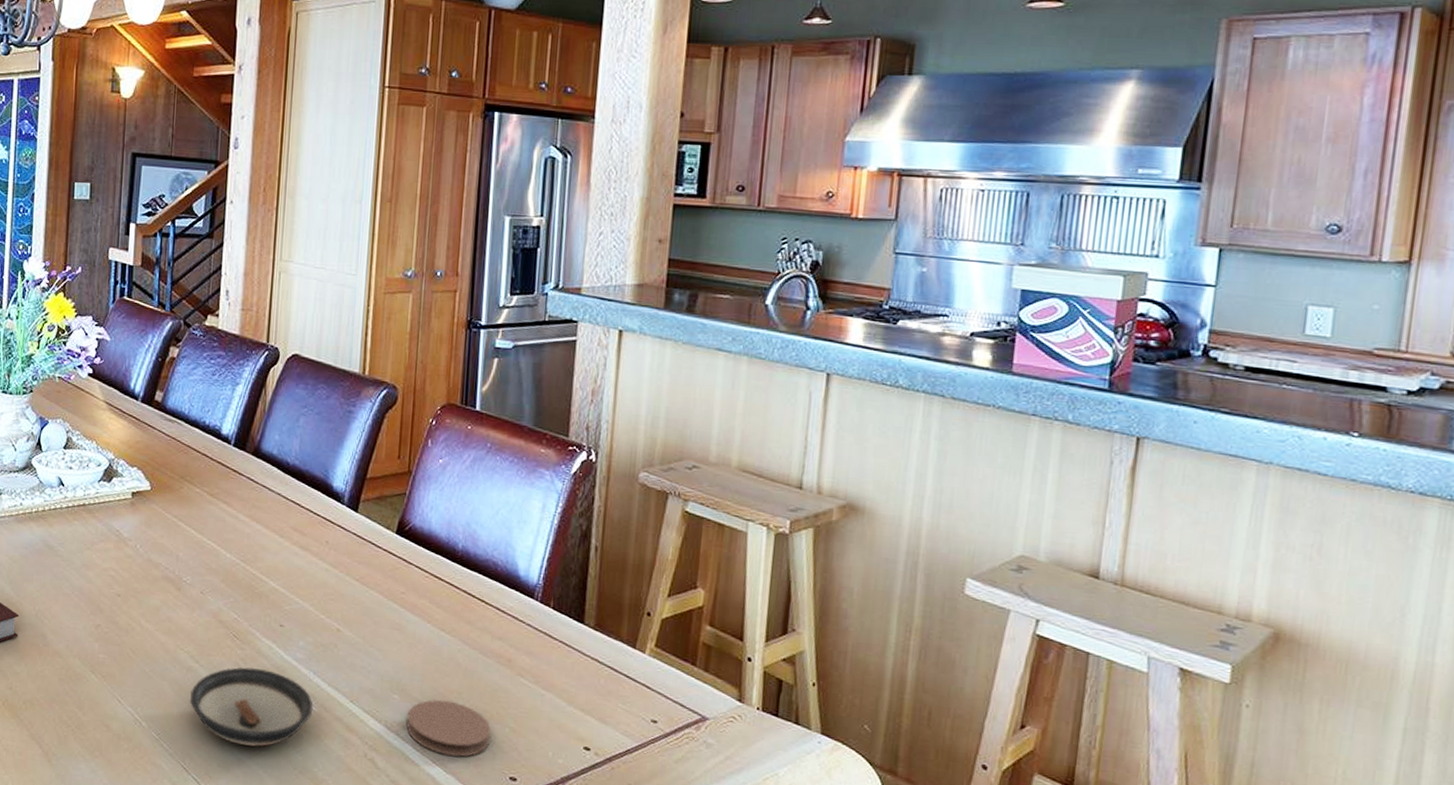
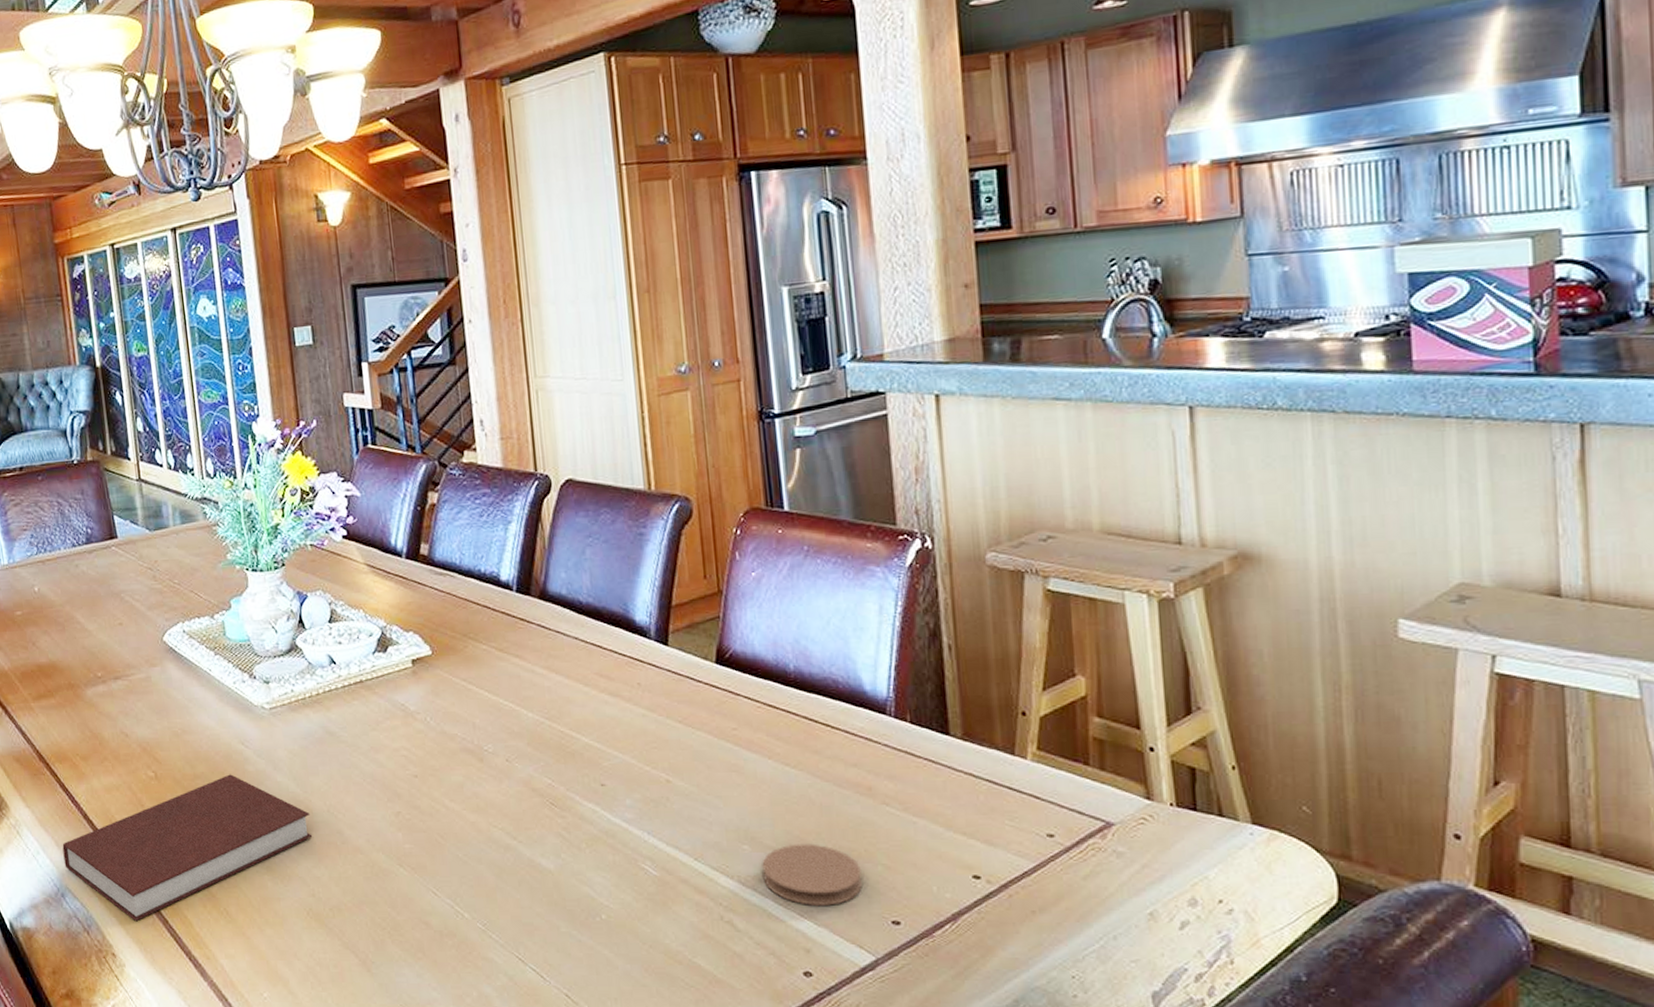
saucer: present [189,667,314,747] -> none [512,835,654,924]

